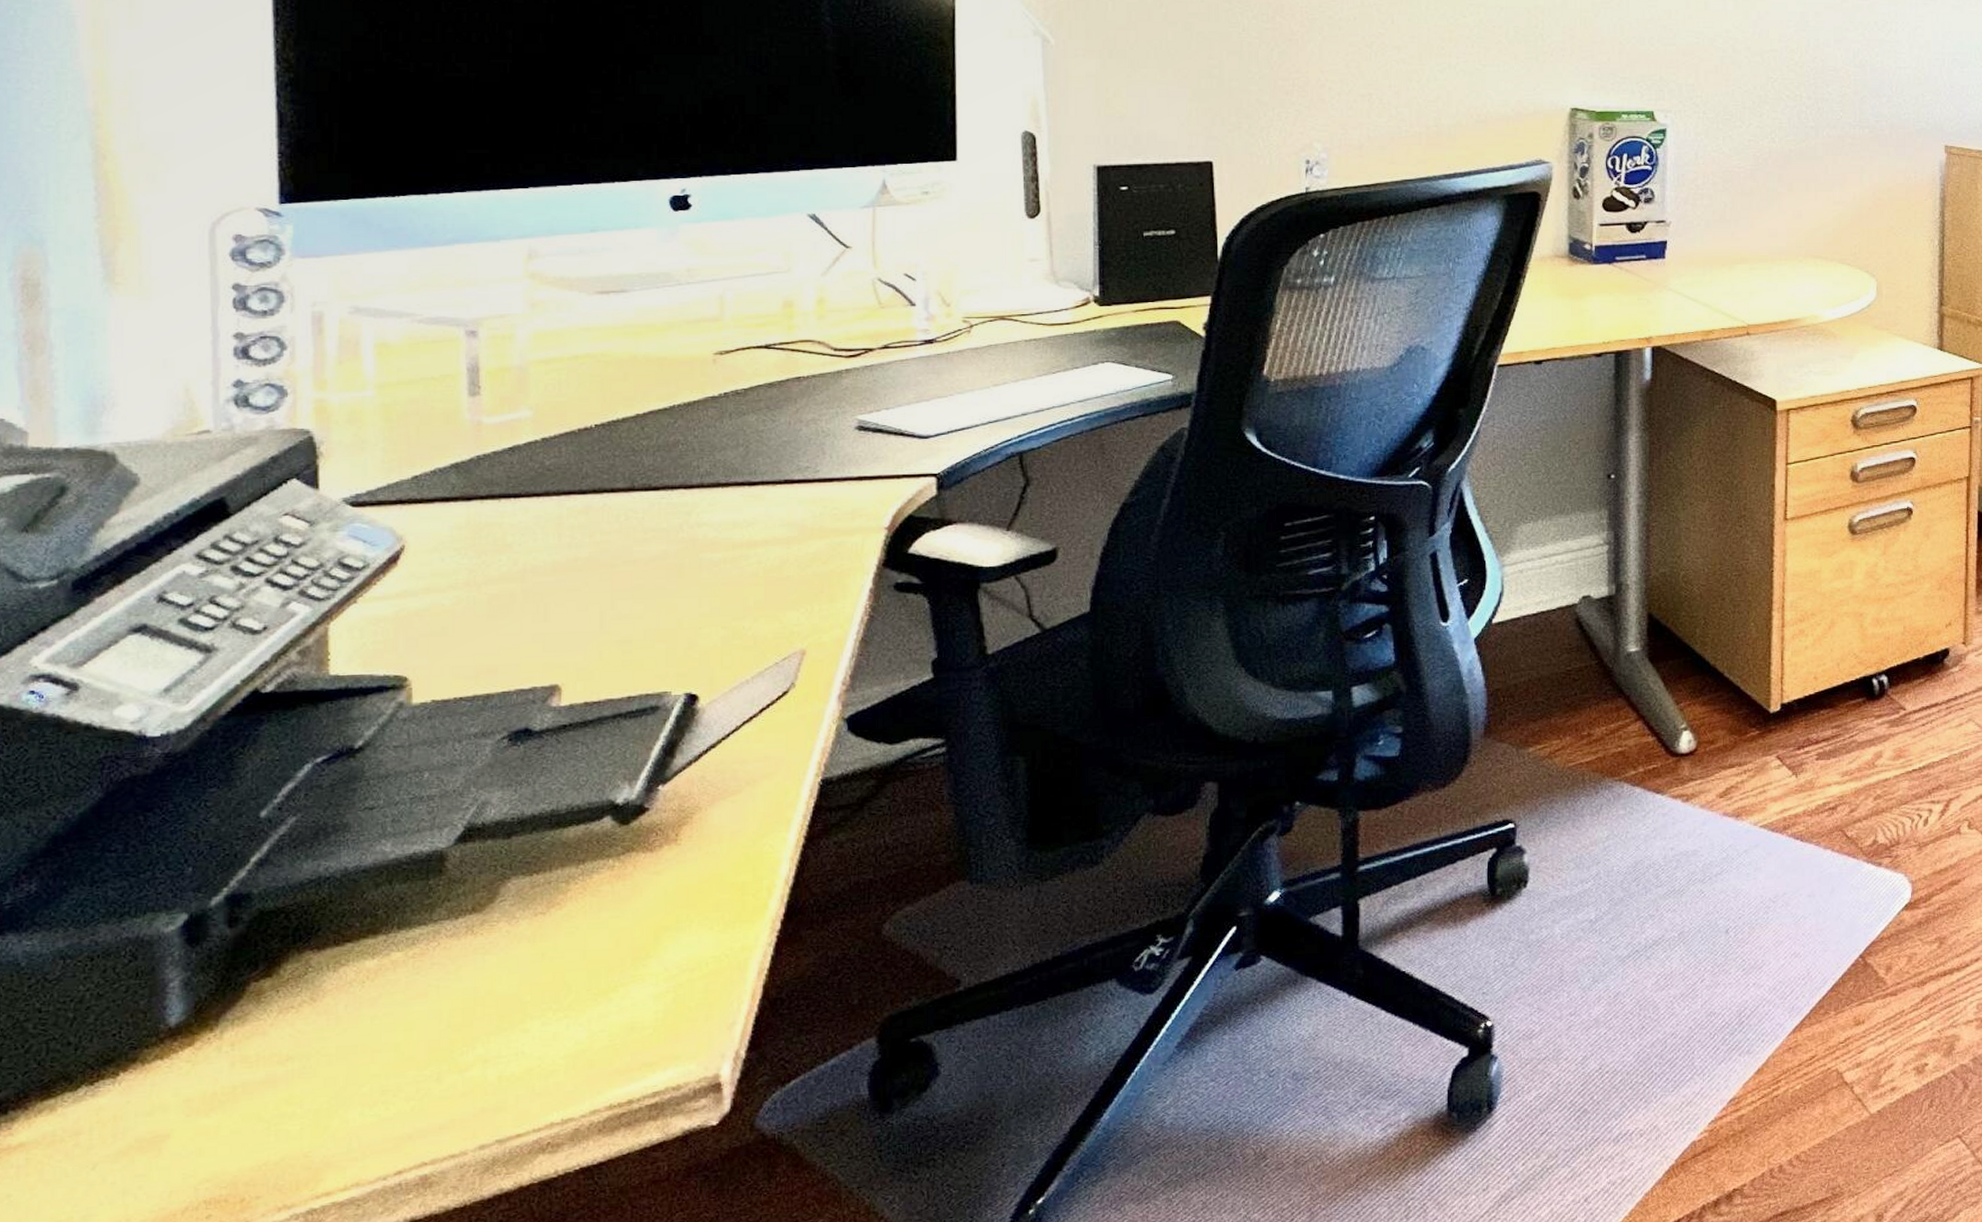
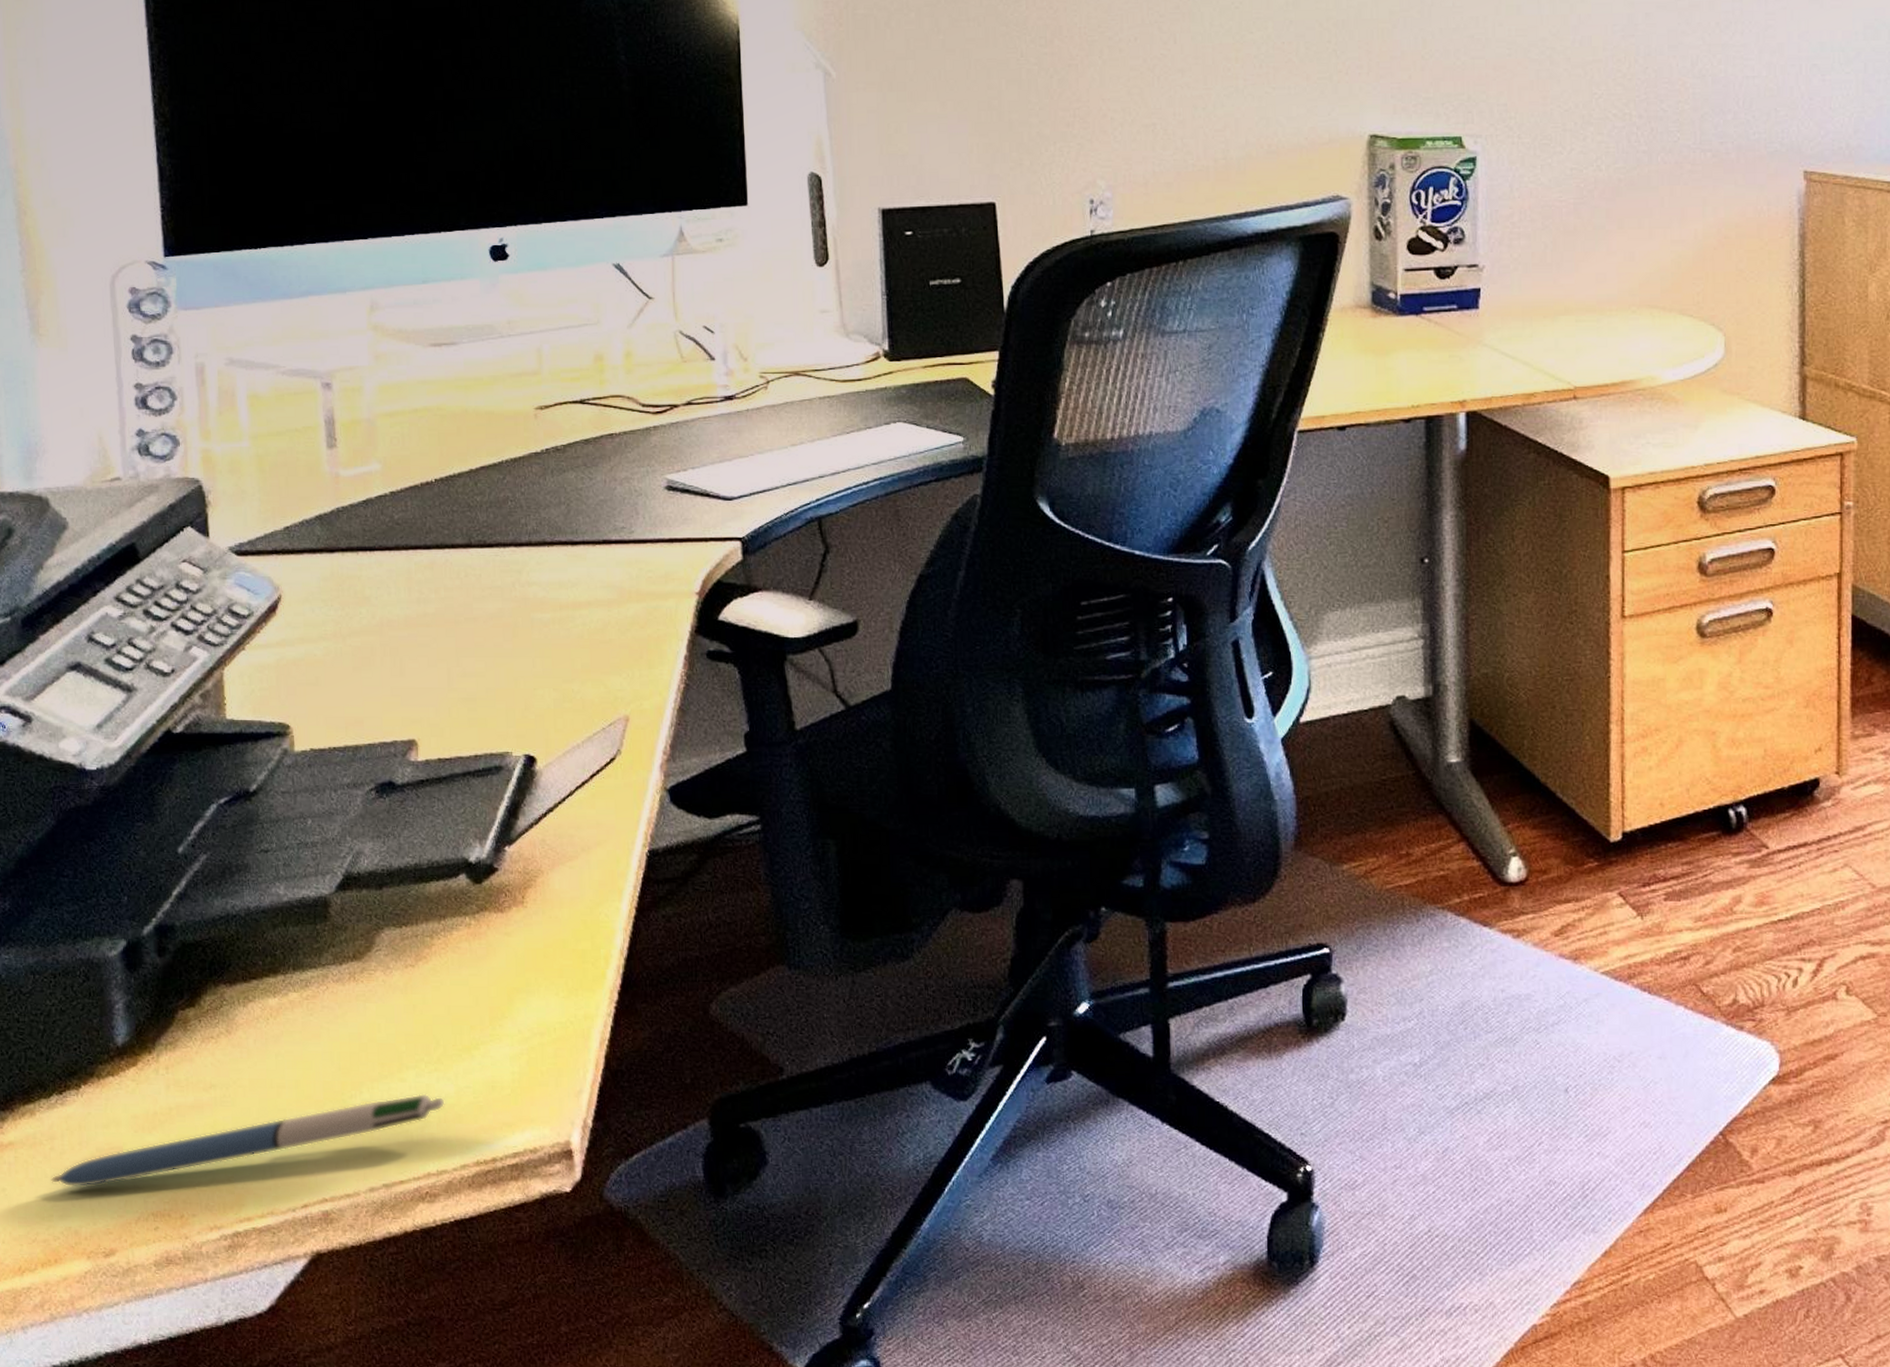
pen: none [73,1042,575,1184] -> present [51,1093,445,1188]

